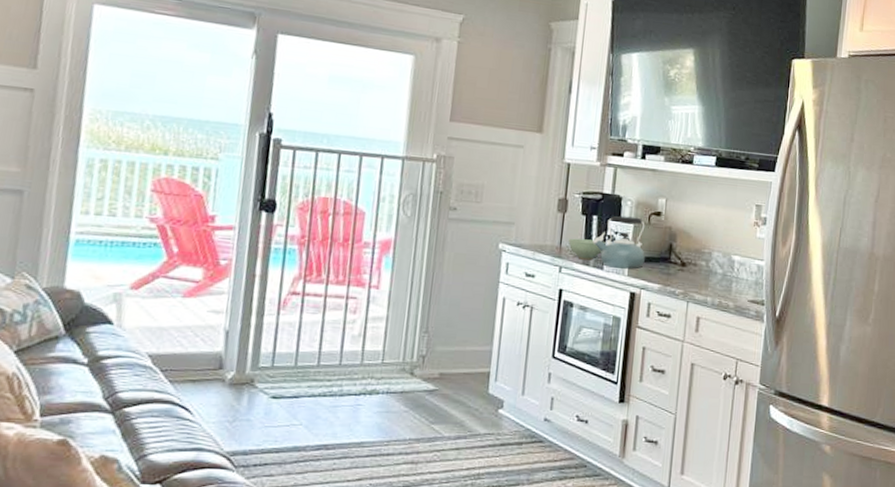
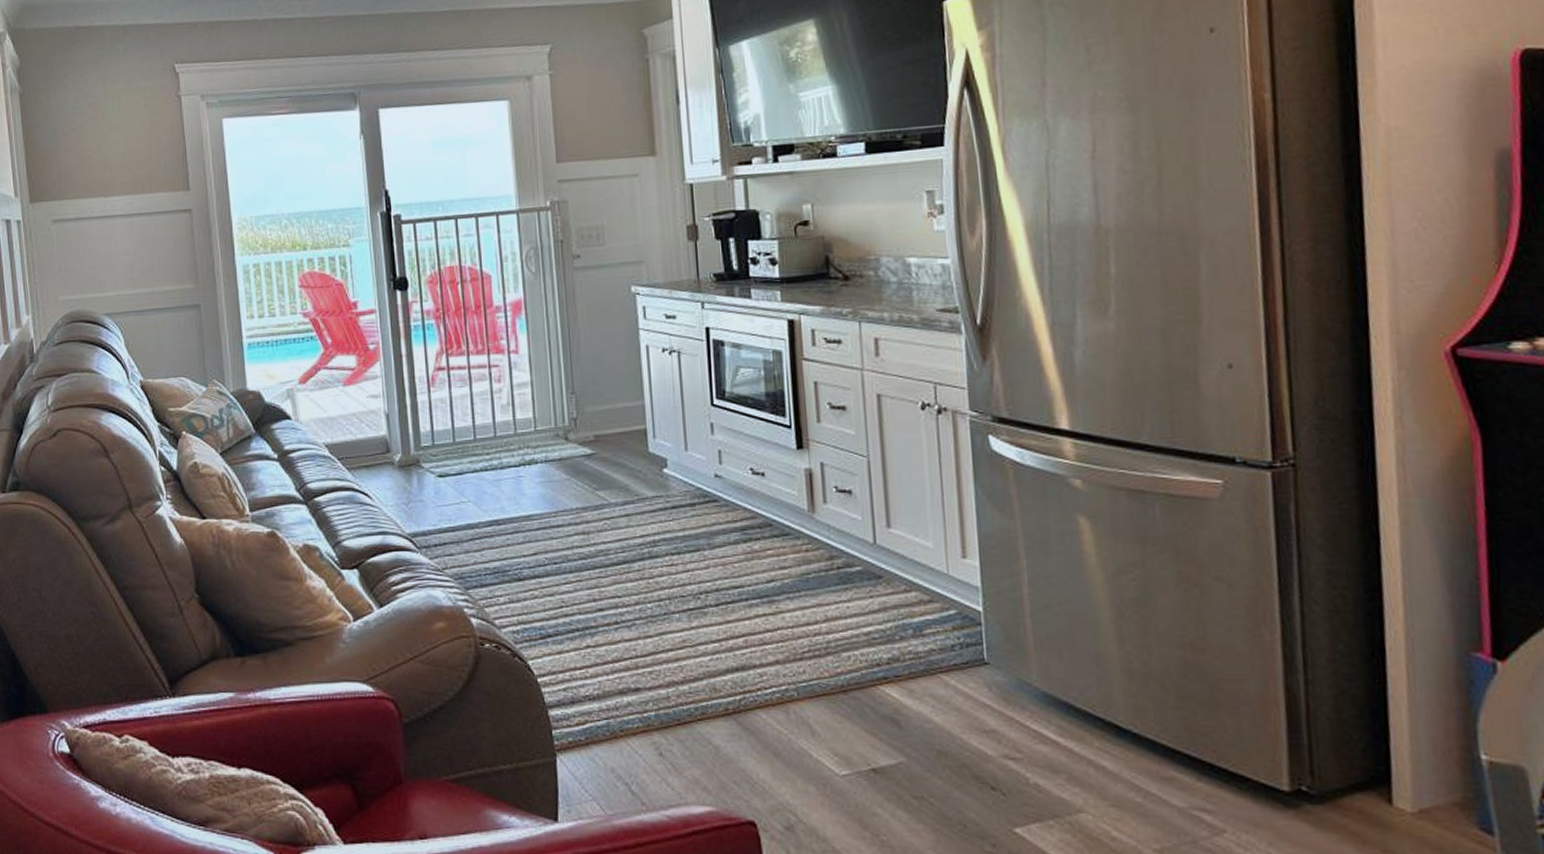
bowl: present [568,238,607,261] -> none [706,265,750,291]
kettle: present [592,215,646,270] -> none [733,231,800,295]

